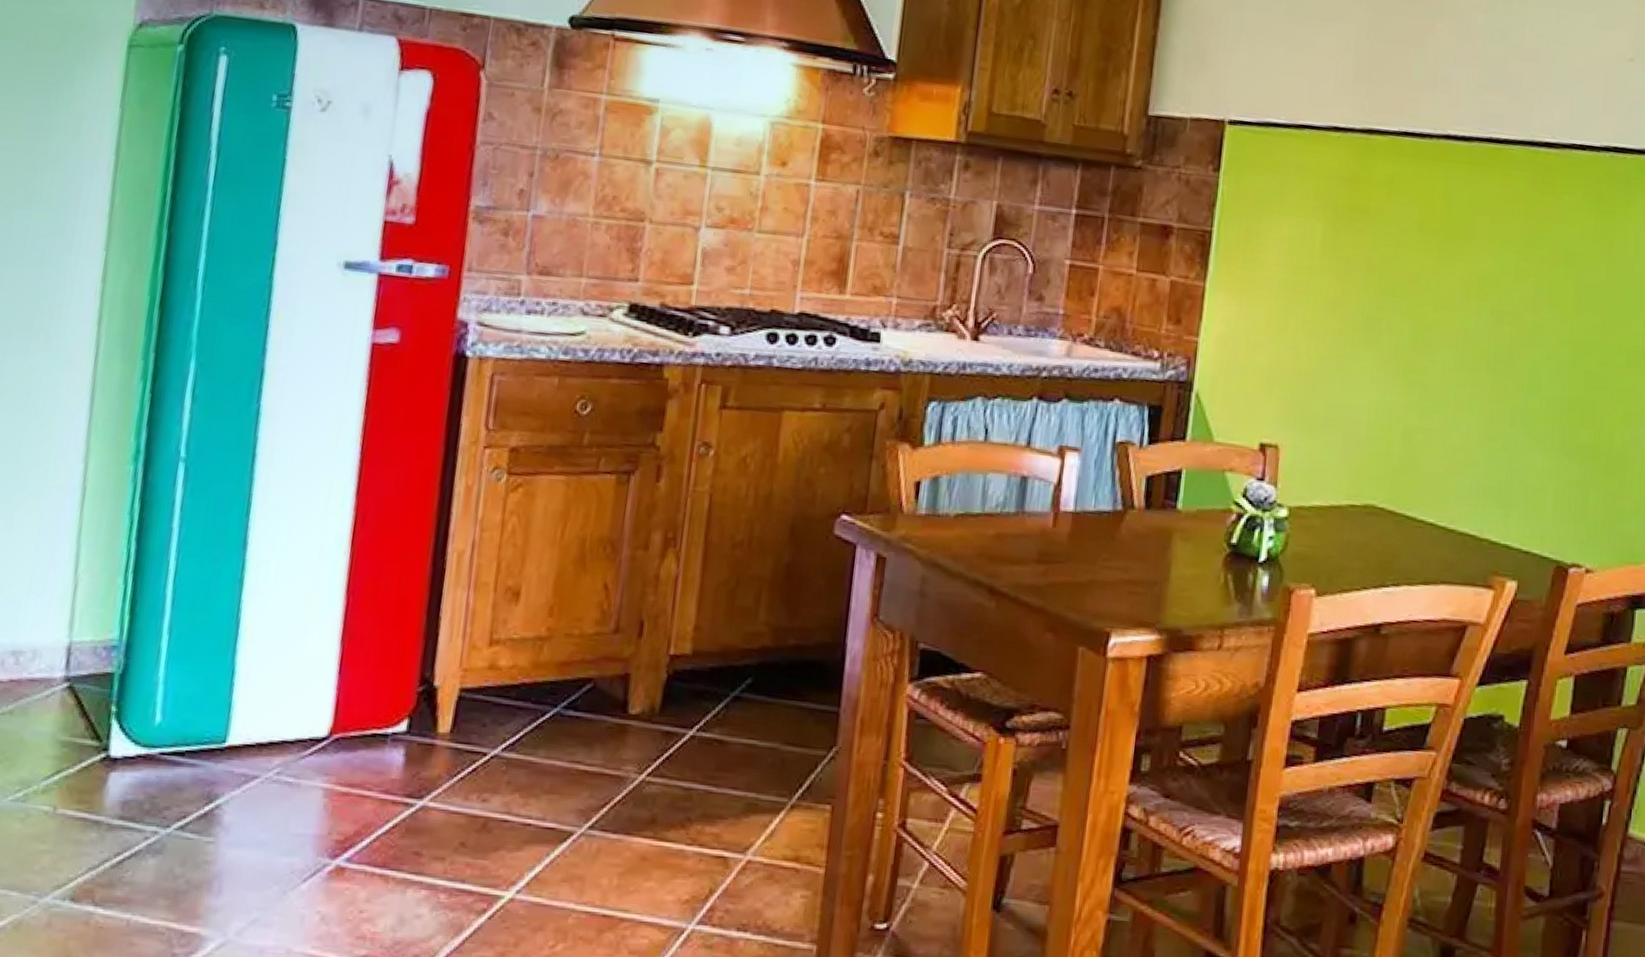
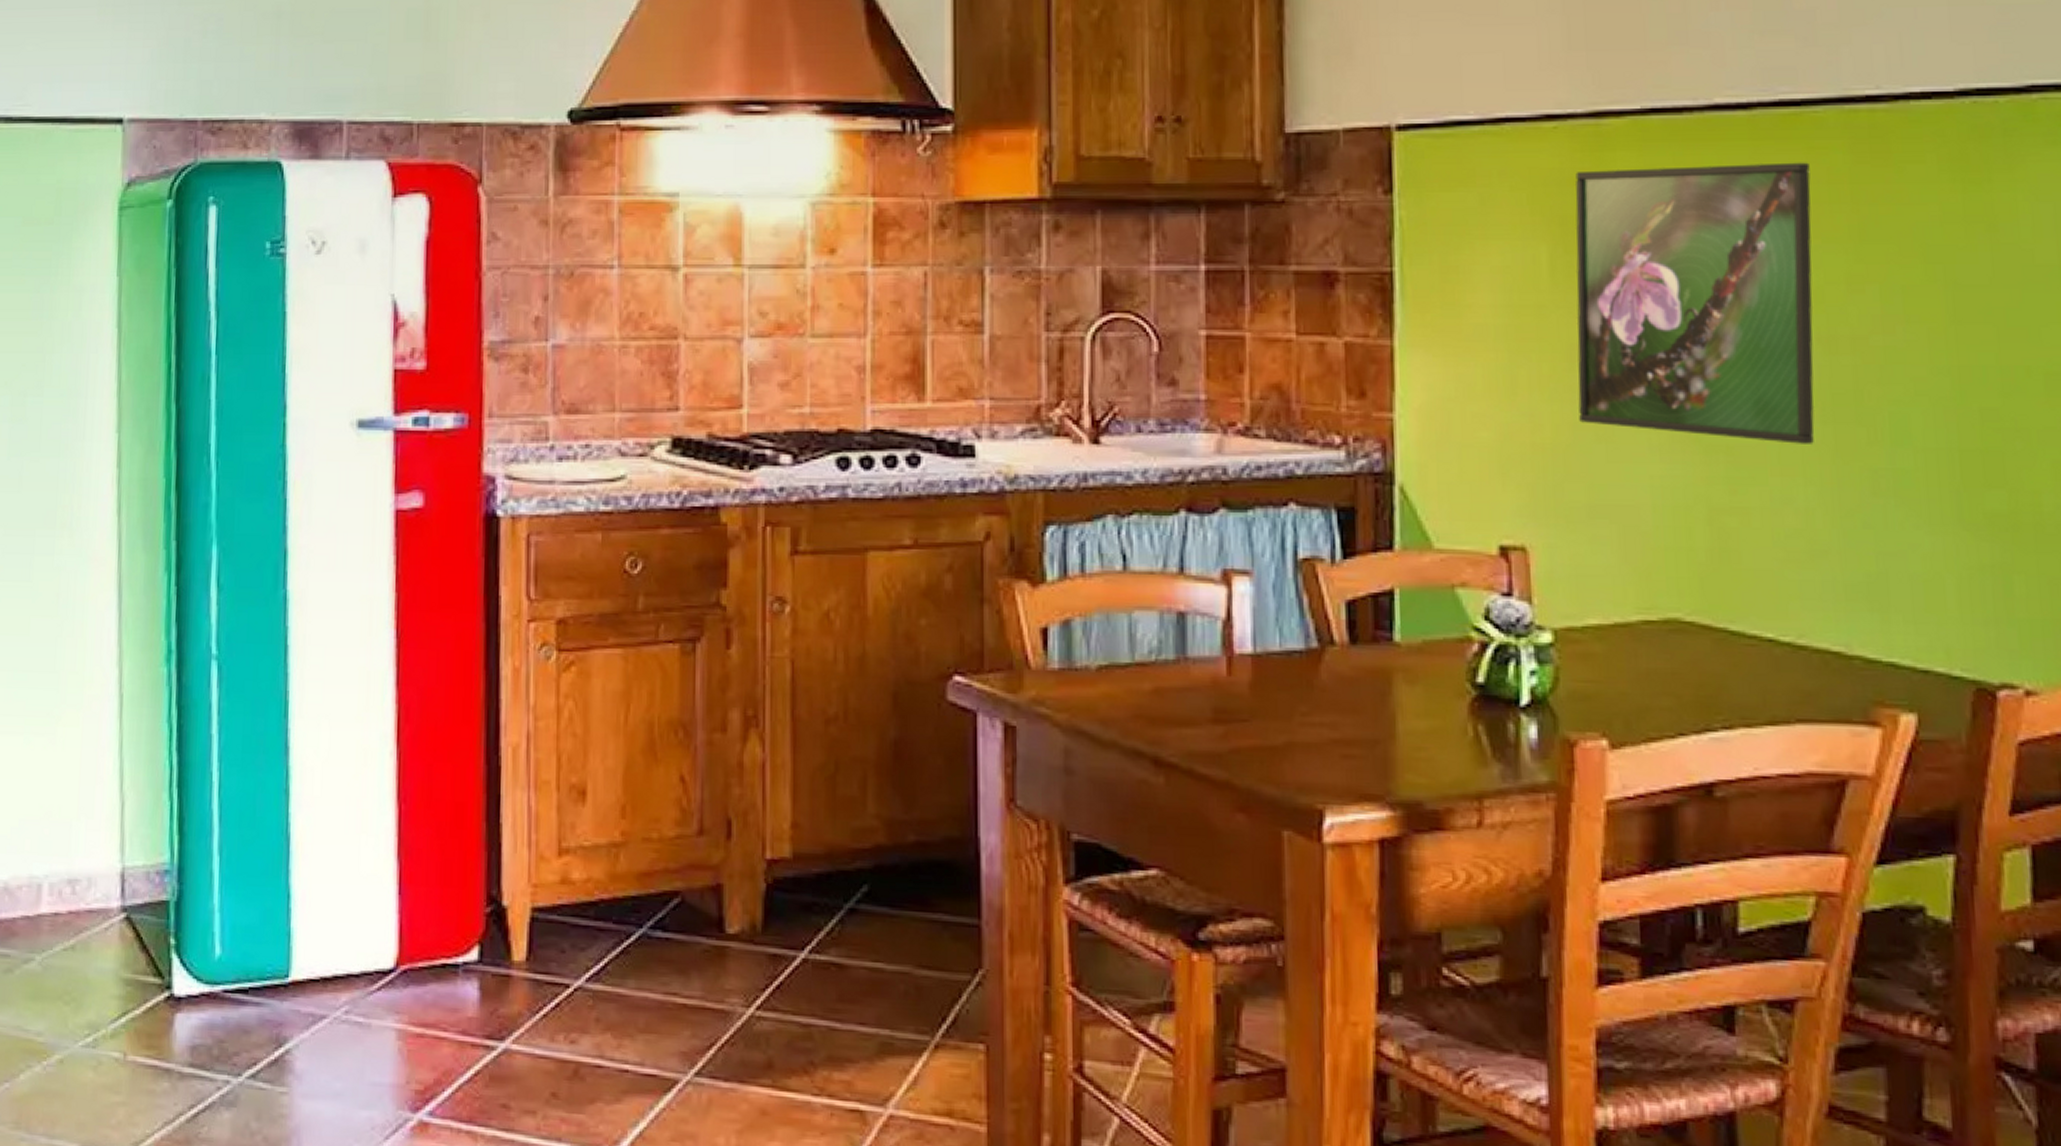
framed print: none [1327,172,1503,387] -> present [1575,162,1815,444]

